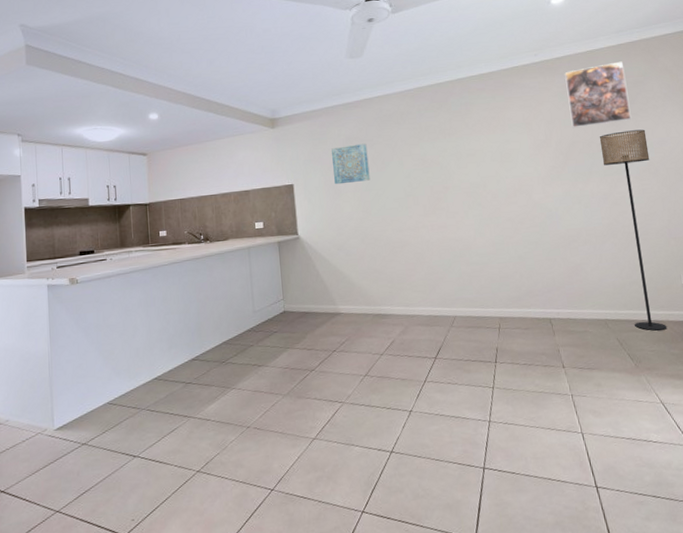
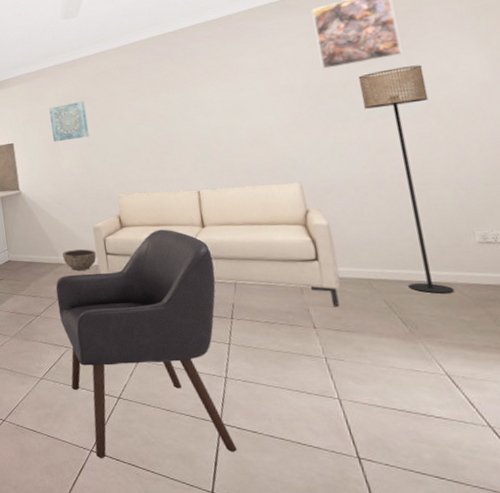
chair: none [332,275,498,520] -> present [55,229,237,459]
bowl: none [339,297,374,320] -> present [62,249,97,271]
sofa: none [370,230,584,347] -> present [92,182,341,307]

